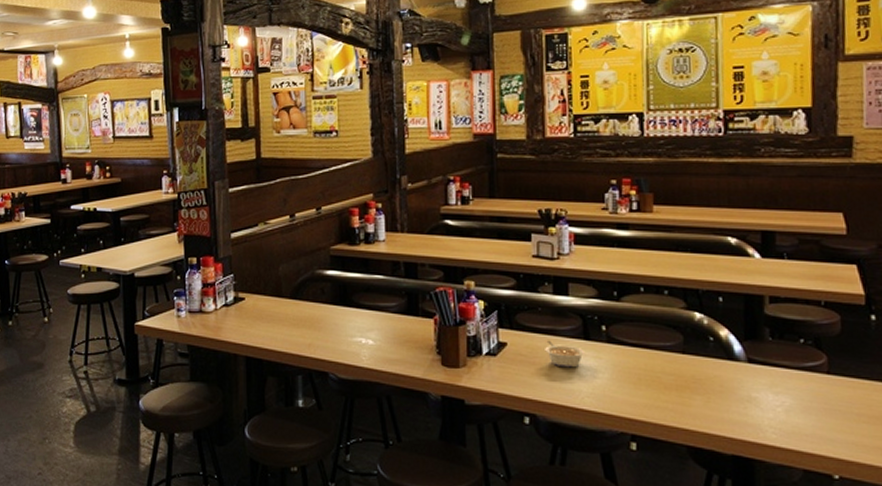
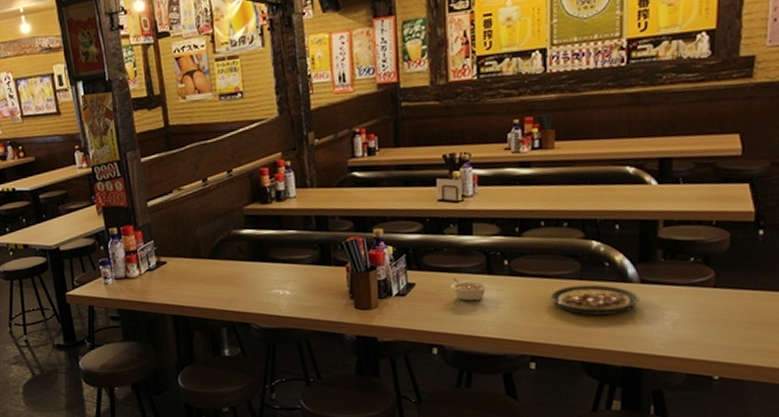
plate: none [651,359,747,395] -> present [550,284,639,316]

